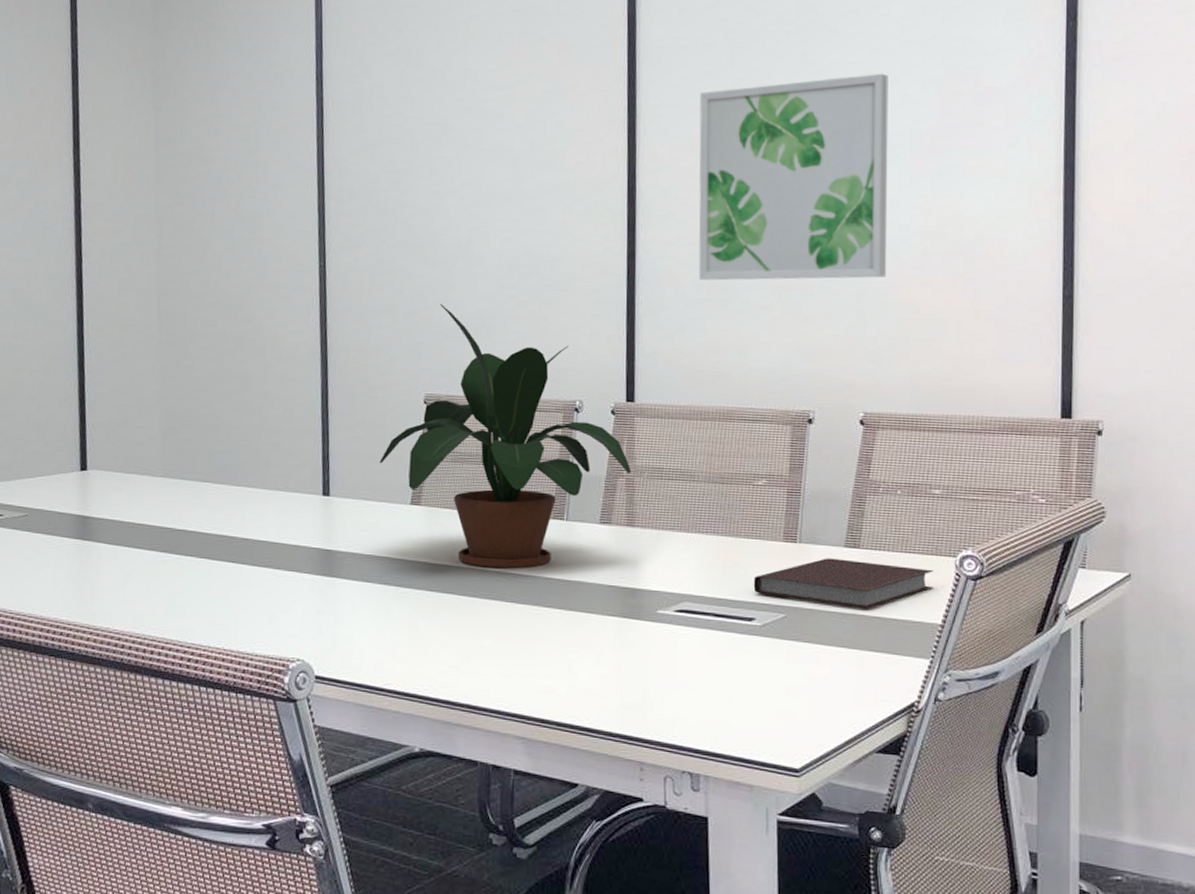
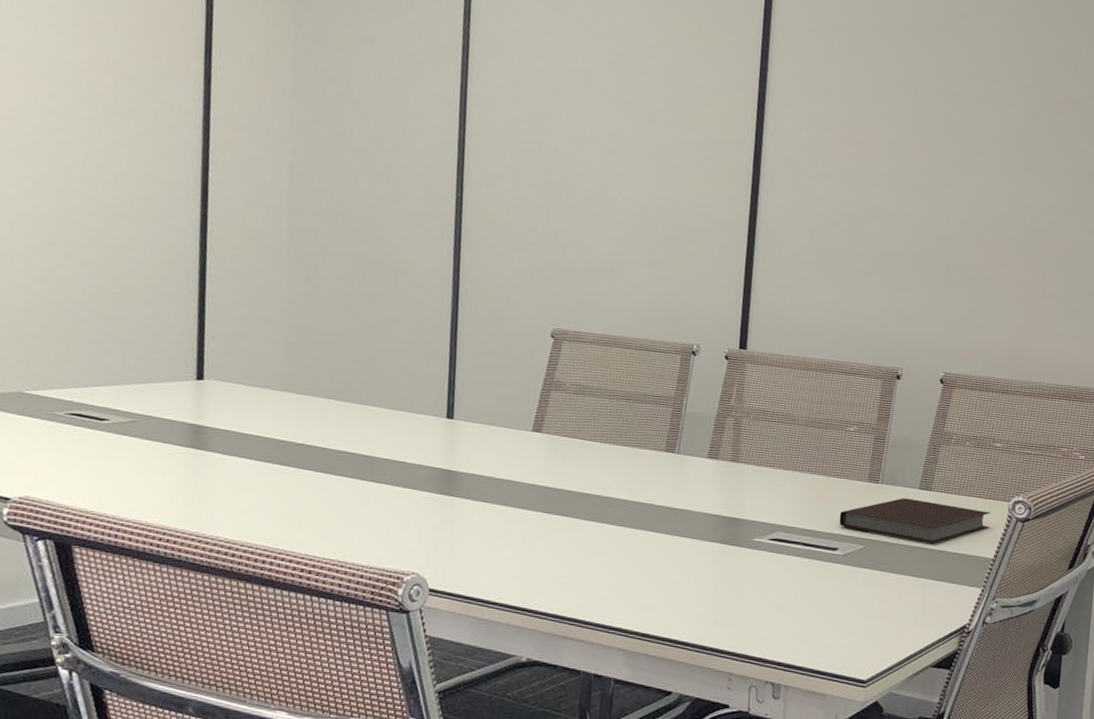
potted plant: present [379,304,632,568] -> none [504,244,740,495]
wall art: present [698,73,888,281] -> none [811,72,988,255]

